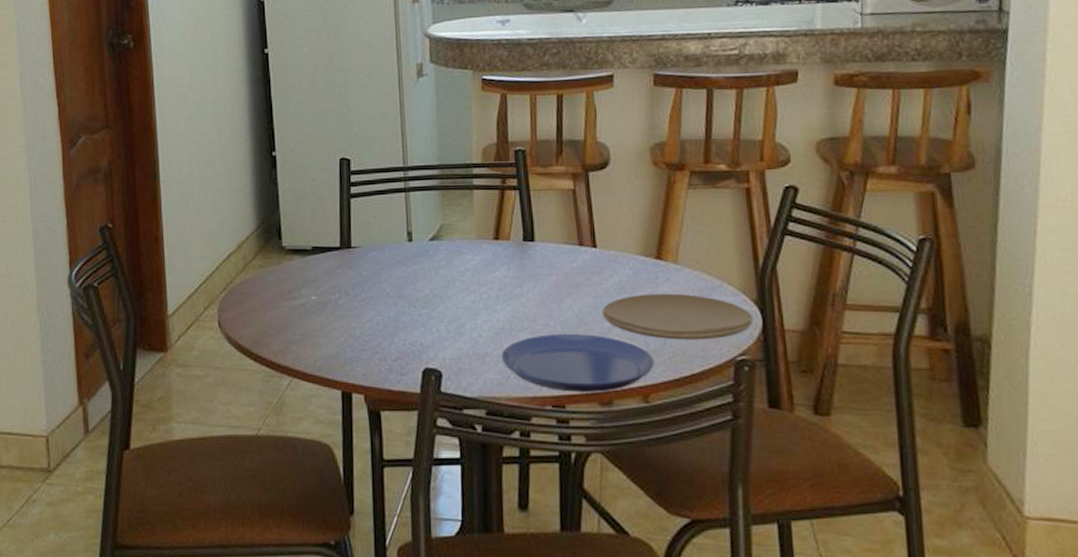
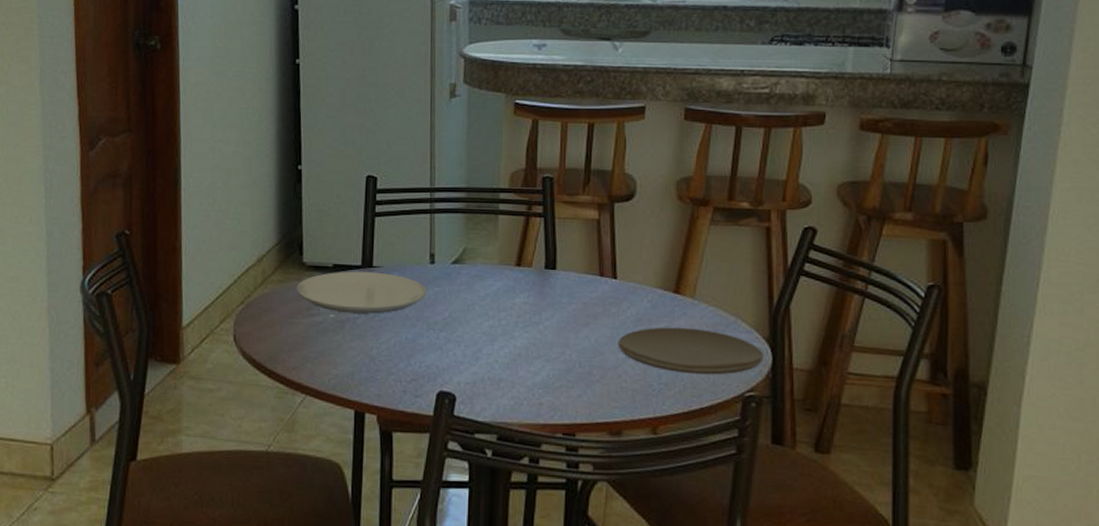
plate: none [278,252,407,294] -> present [297,271,428,314]
plate: present [501,334,655,392] -> none [515,363,666,422]

